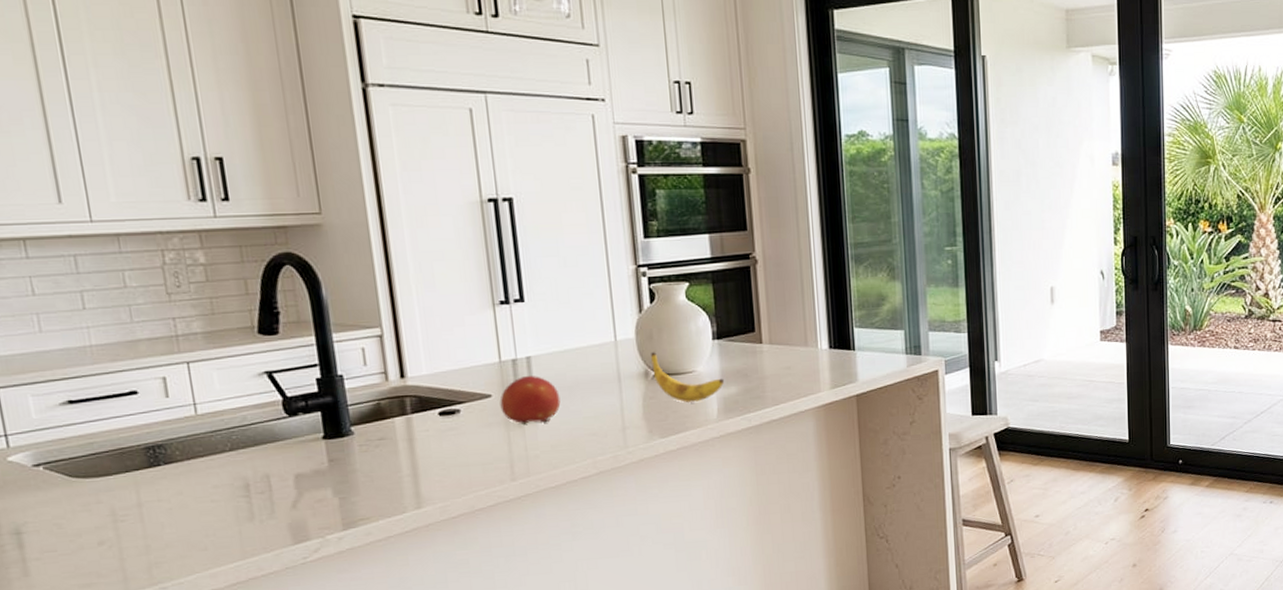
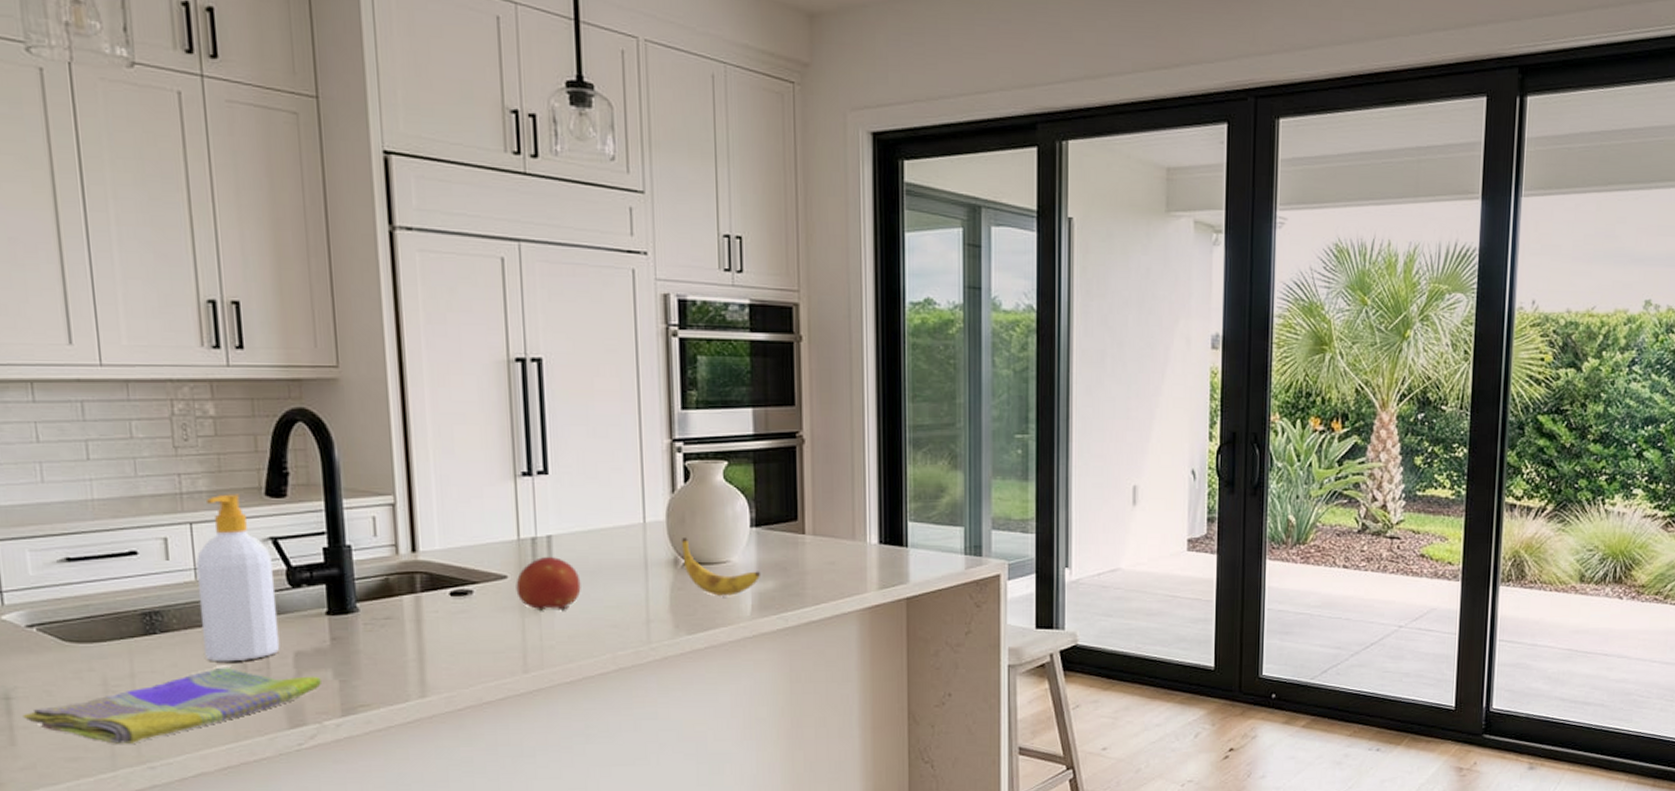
dish towel: none [34,491,322,569] -> present [22,667,321,744]
soap bottle: none [195,333,281,488] -> present [195,494,280,662]

